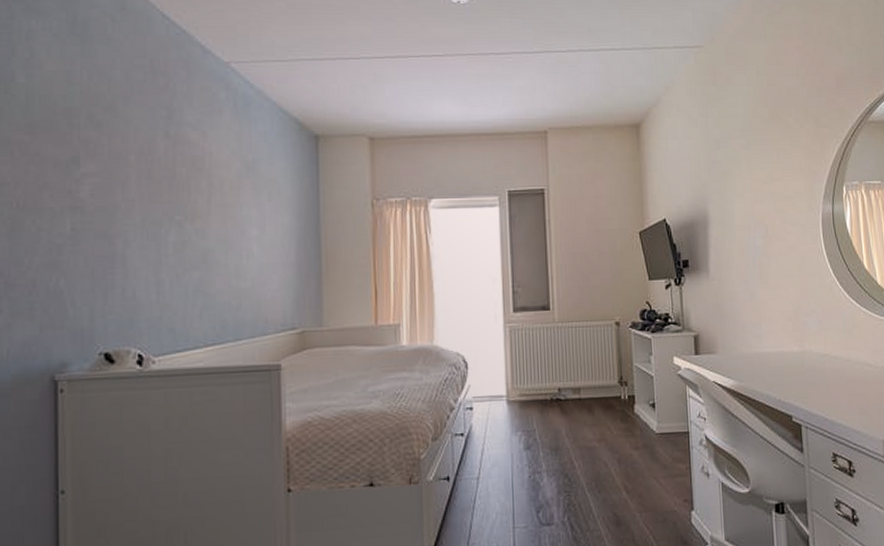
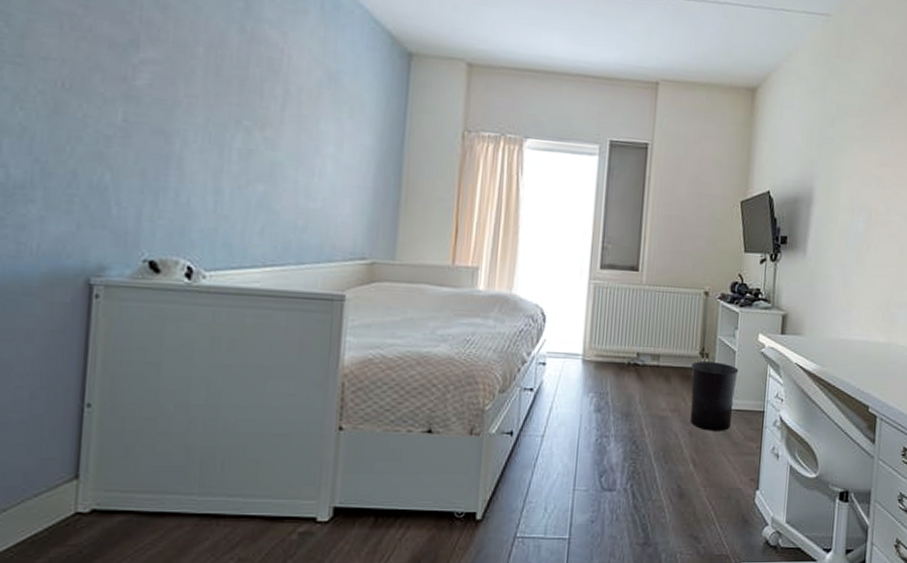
waste bin: none [612,389,659,457] -> present [690,361,739,431]

